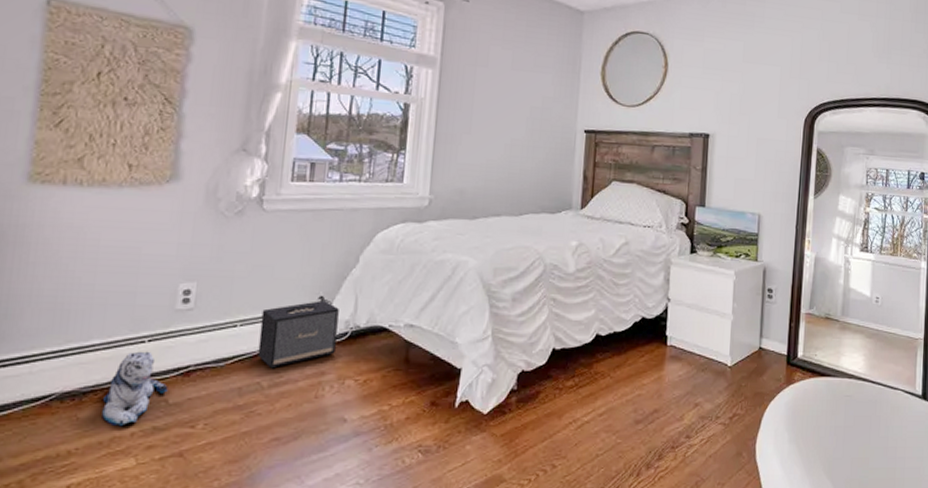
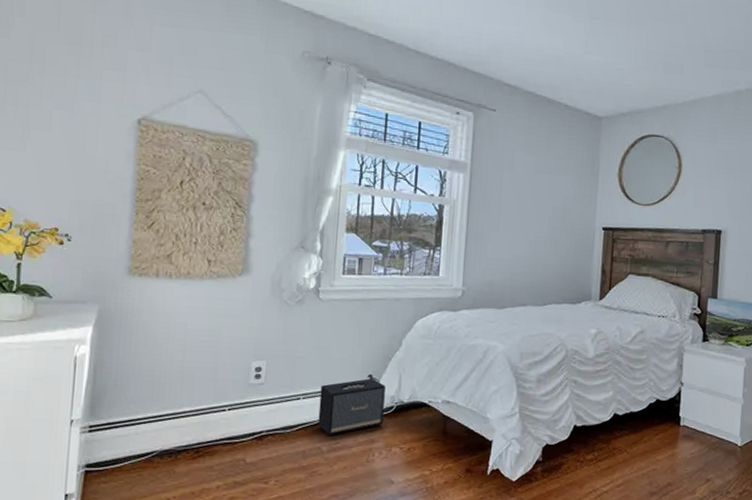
plush toy: present [102,351,168,427] -> none [193,418,246,481]

